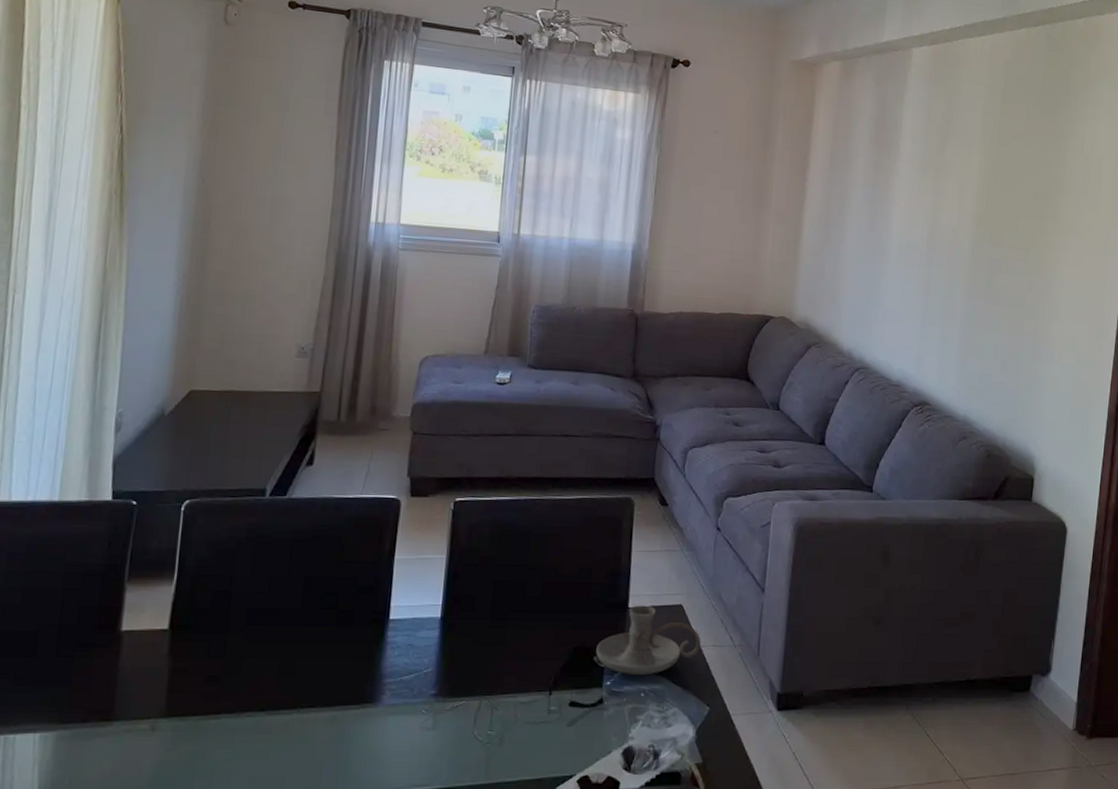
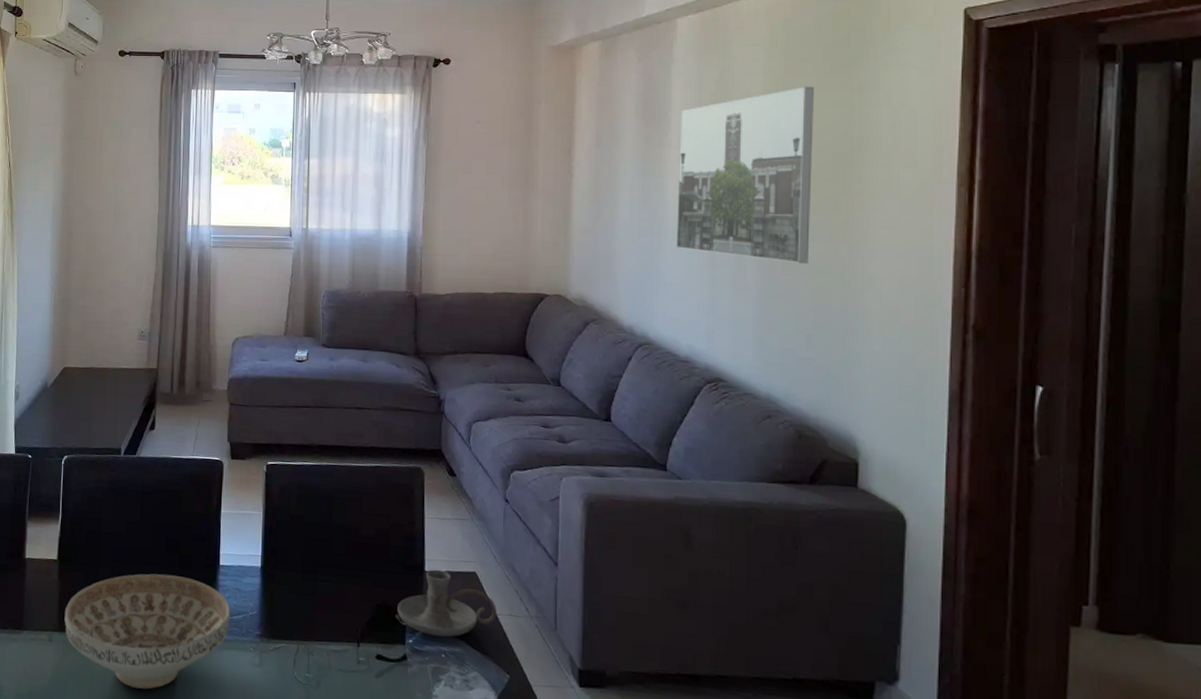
decorative bowl: none [175,636,401,773] -> present [64,573,231,689]
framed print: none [896,127,1025,295] -> present [676,86,815,265]

